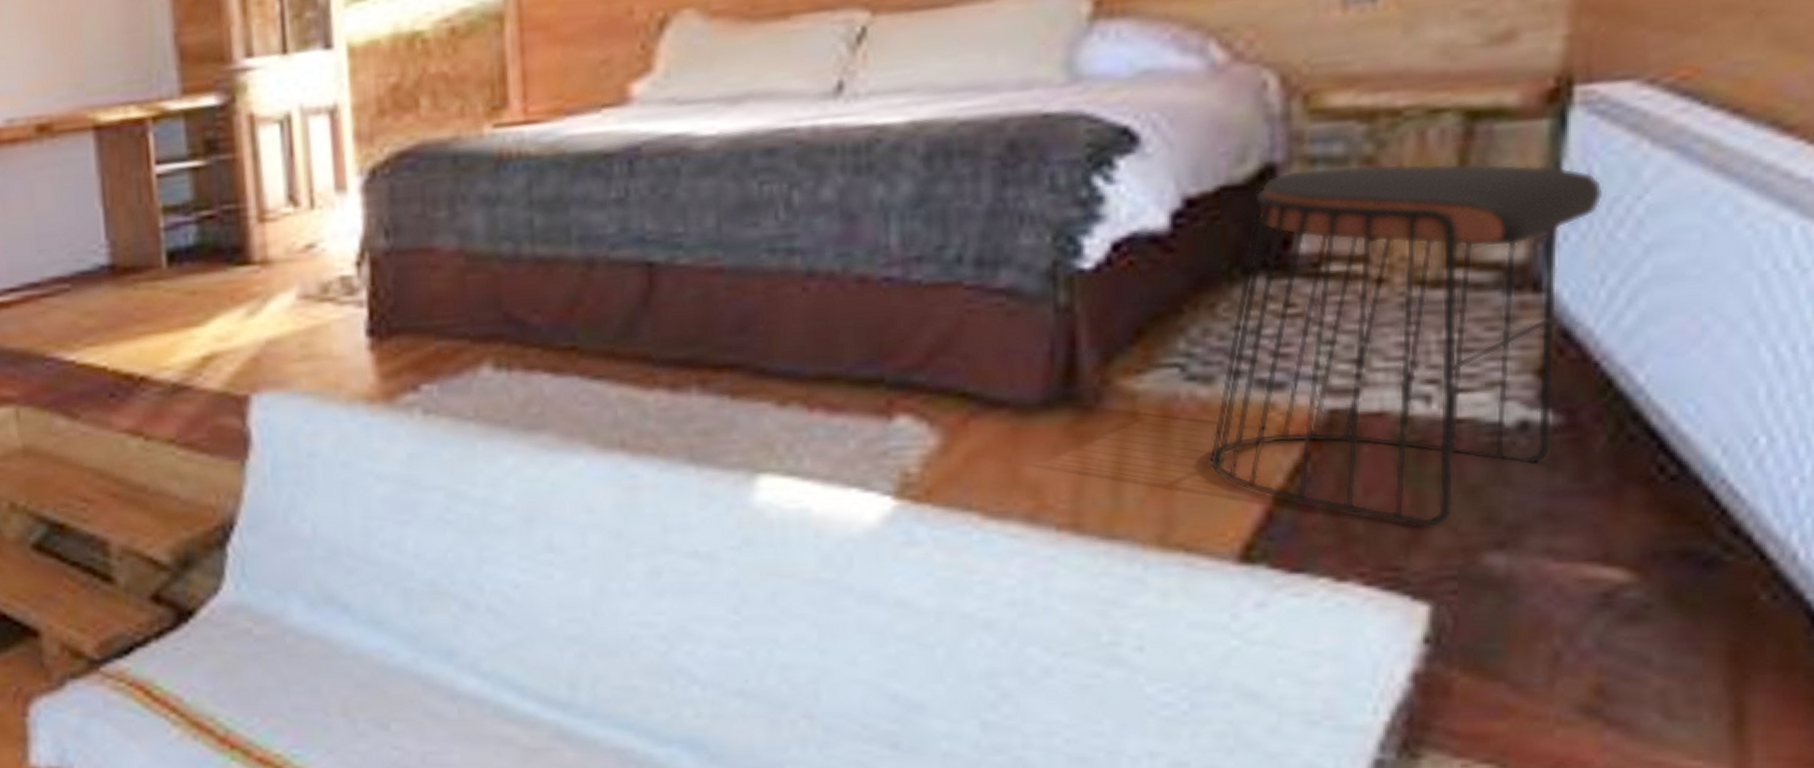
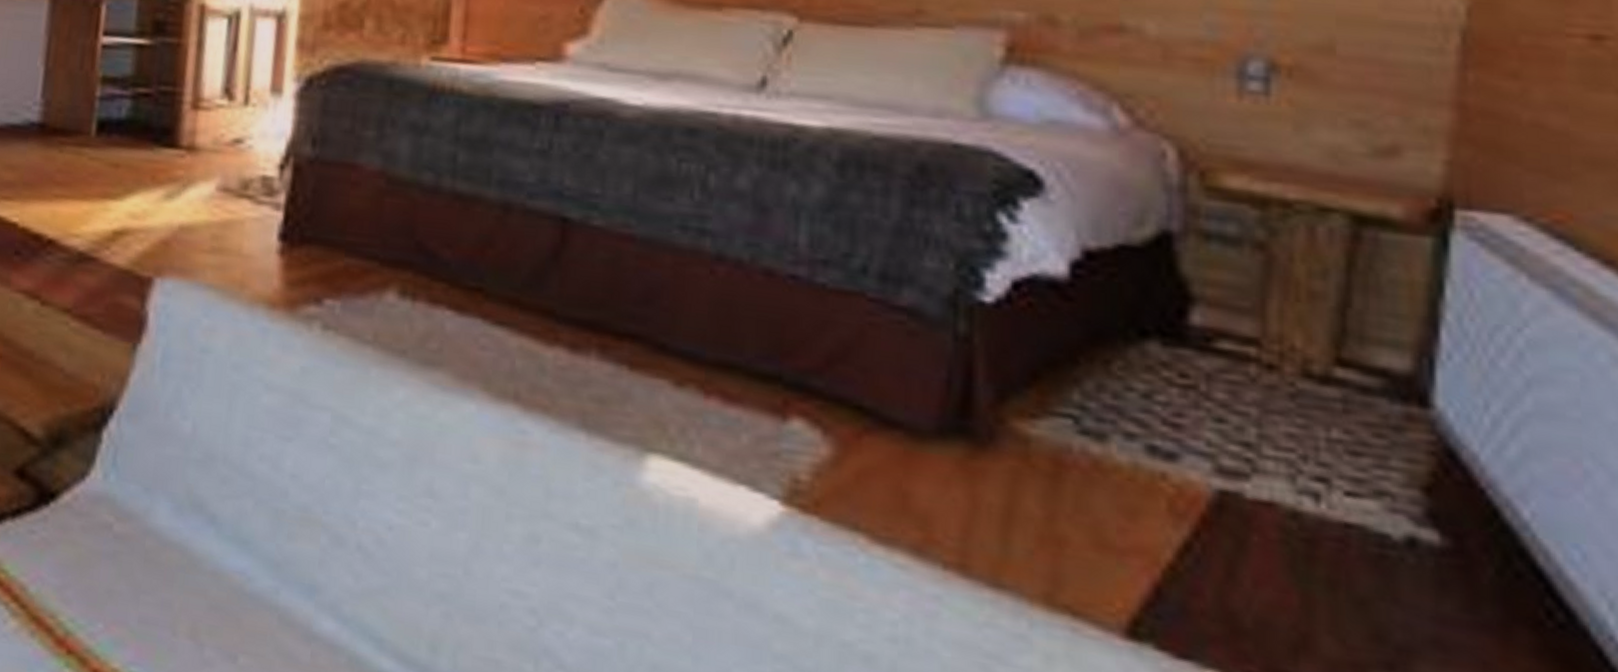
stool: present [1207,164,1604,528] -> none [1097,242,1485,635]

